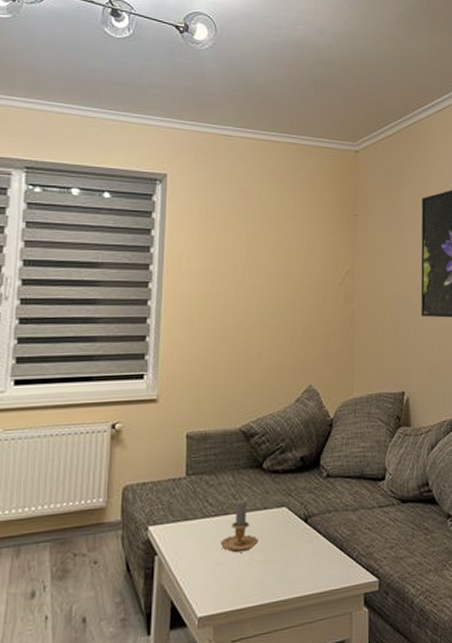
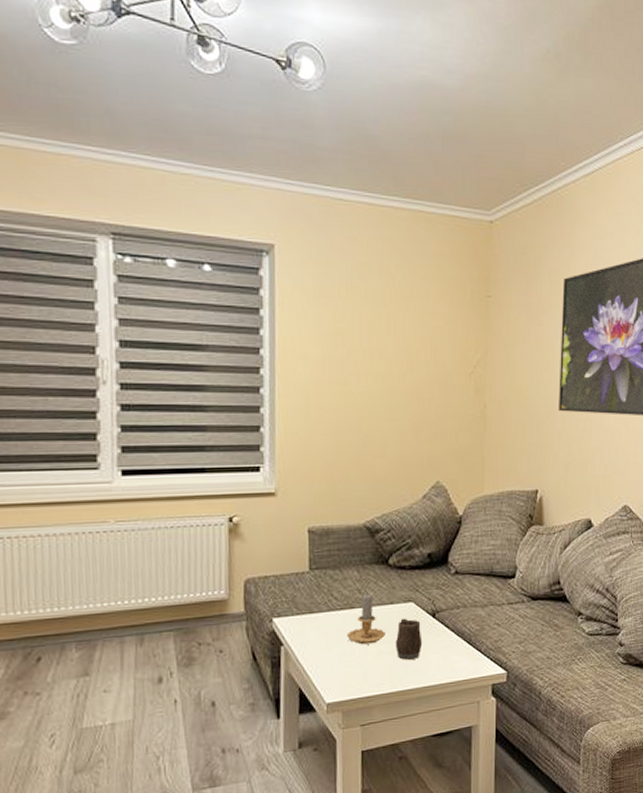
mug: none [267,524,295,569] -> present [395,618,423,660]

